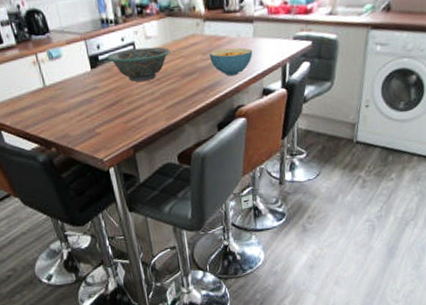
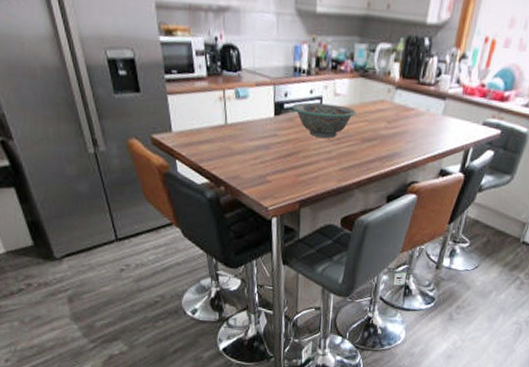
cereal bowl: present [209,47,253,76] -> none [393,120,439,150]

